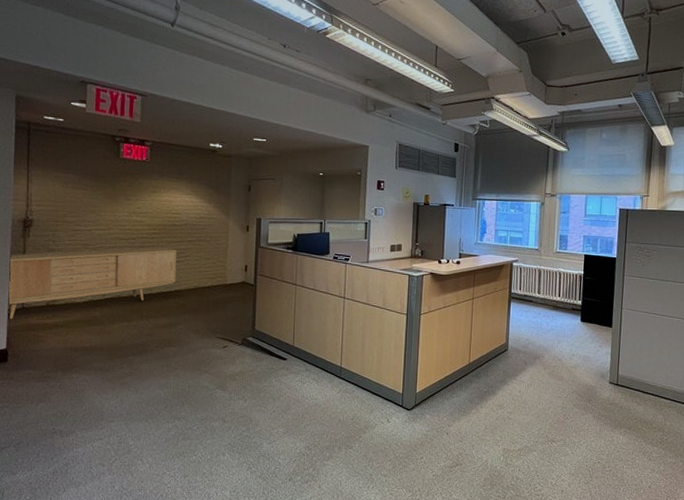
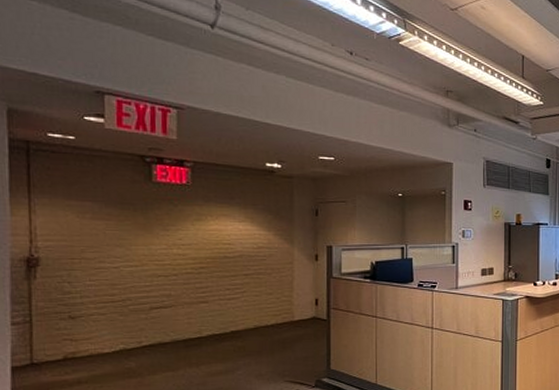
sideboard: present [8,247,176,320] -> none [7,283,231,379]

